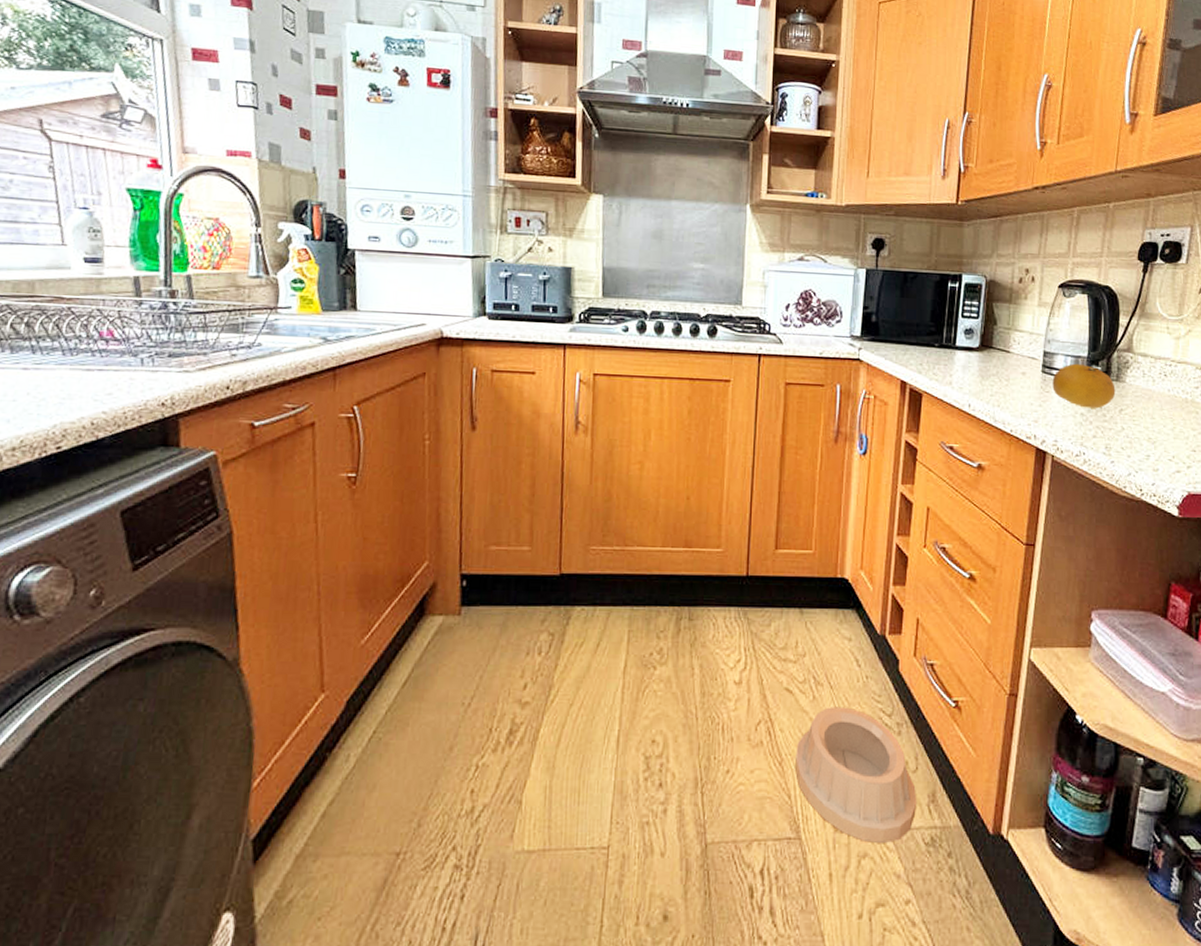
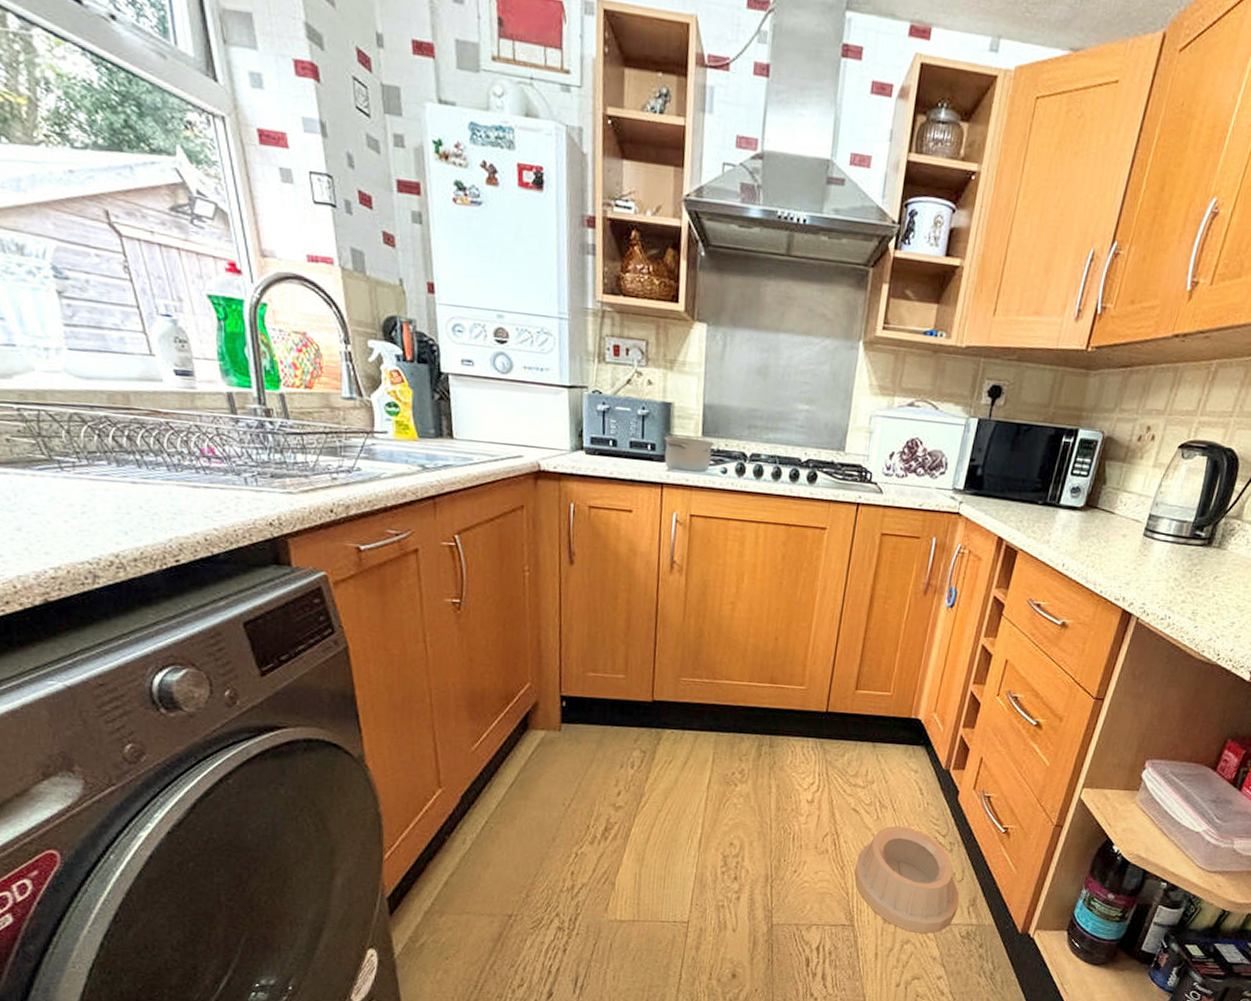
cooking pot: none [565,298,616,333] -> present [664,436,715,473]
fruit: present [1052,363,1116,409] -> none [1151,528,1216,575]

